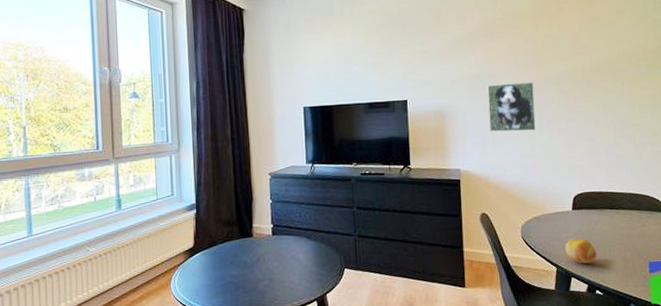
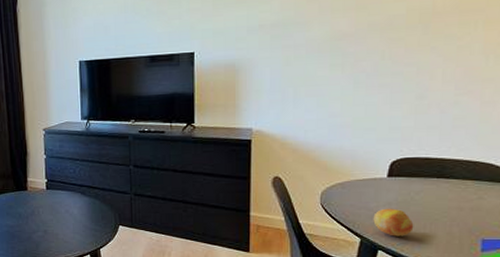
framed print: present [487,82,536,132] -> none [290,29,353,88]

